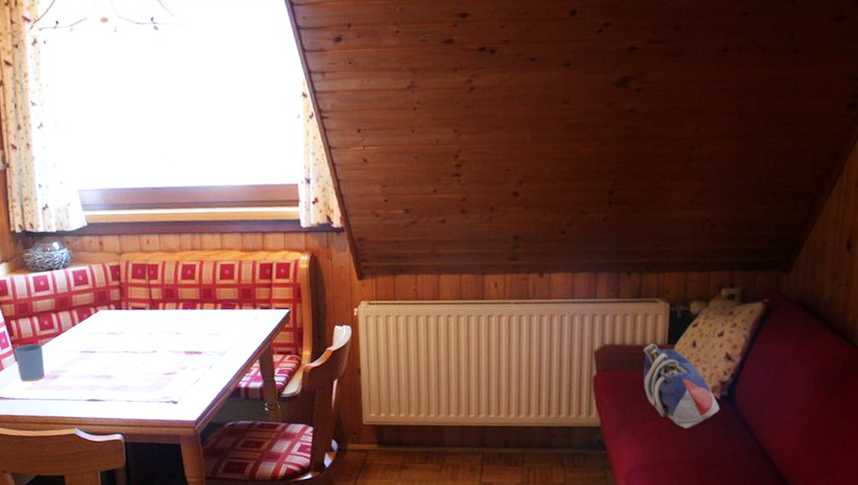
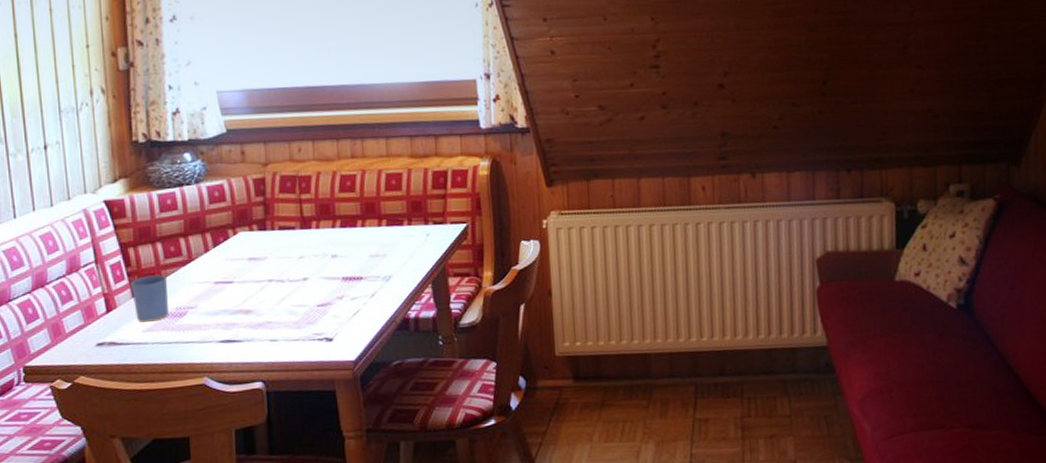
tote bag: present [643,343,720,429] -> none [869,248,957,345]

